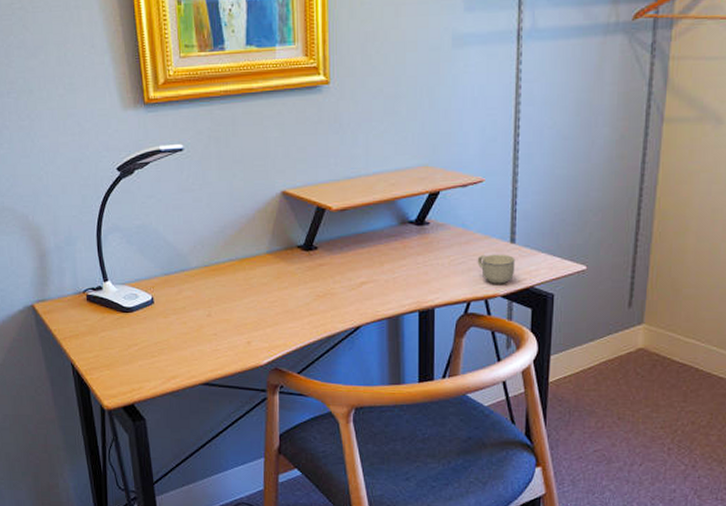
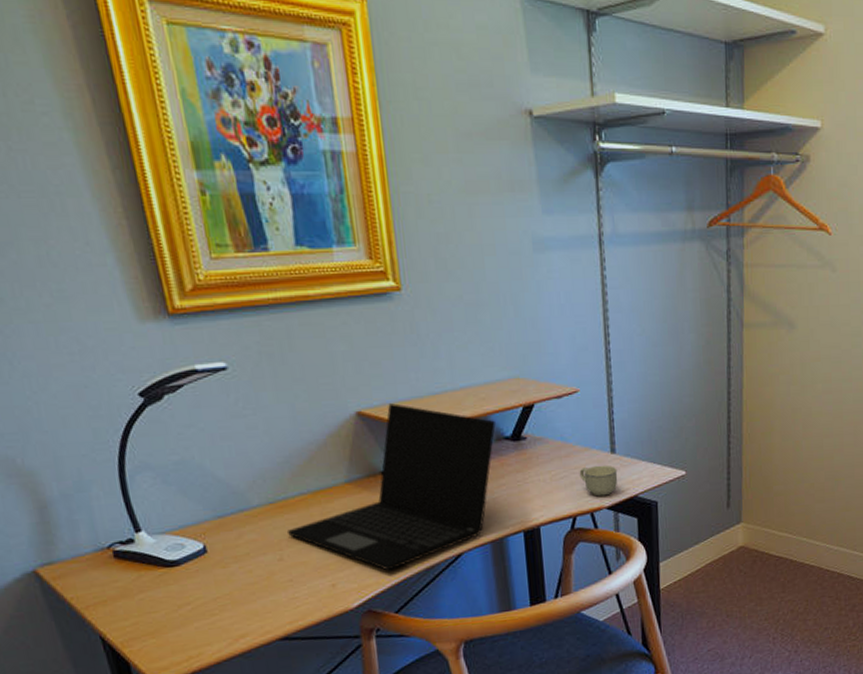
laptop: none [216,185,402,335] -> present [286,403,496,571]

